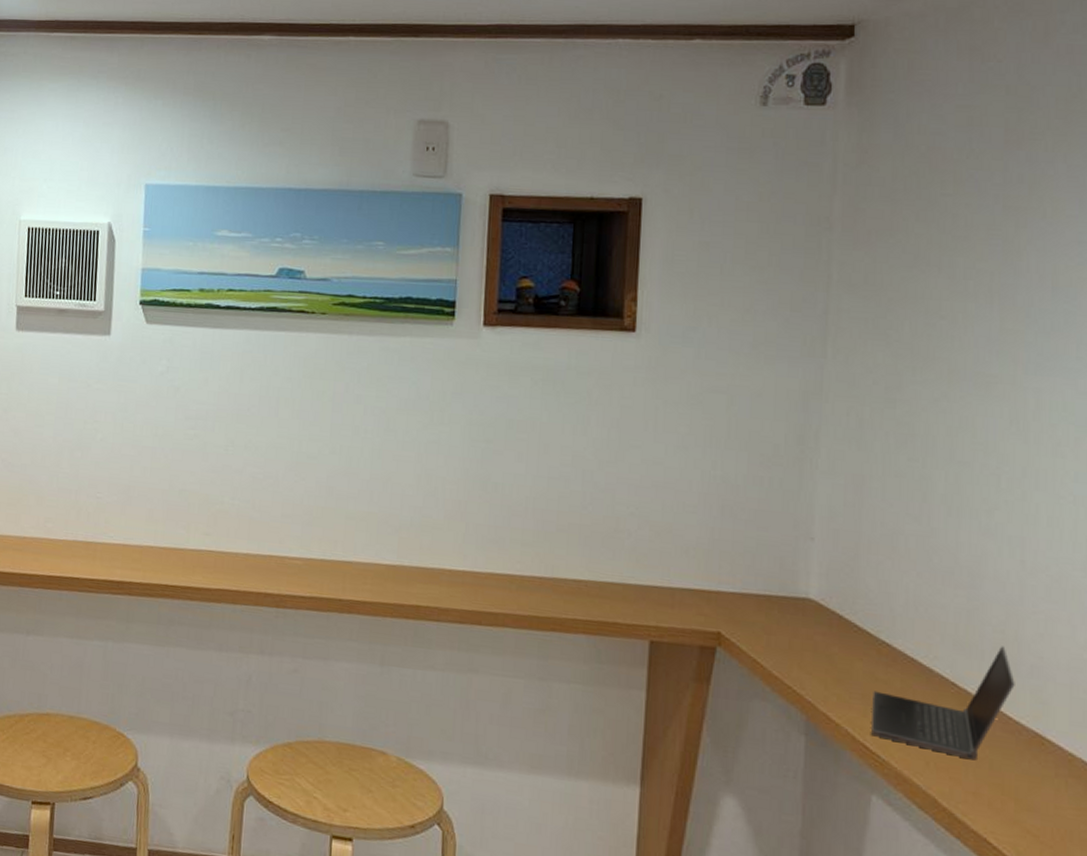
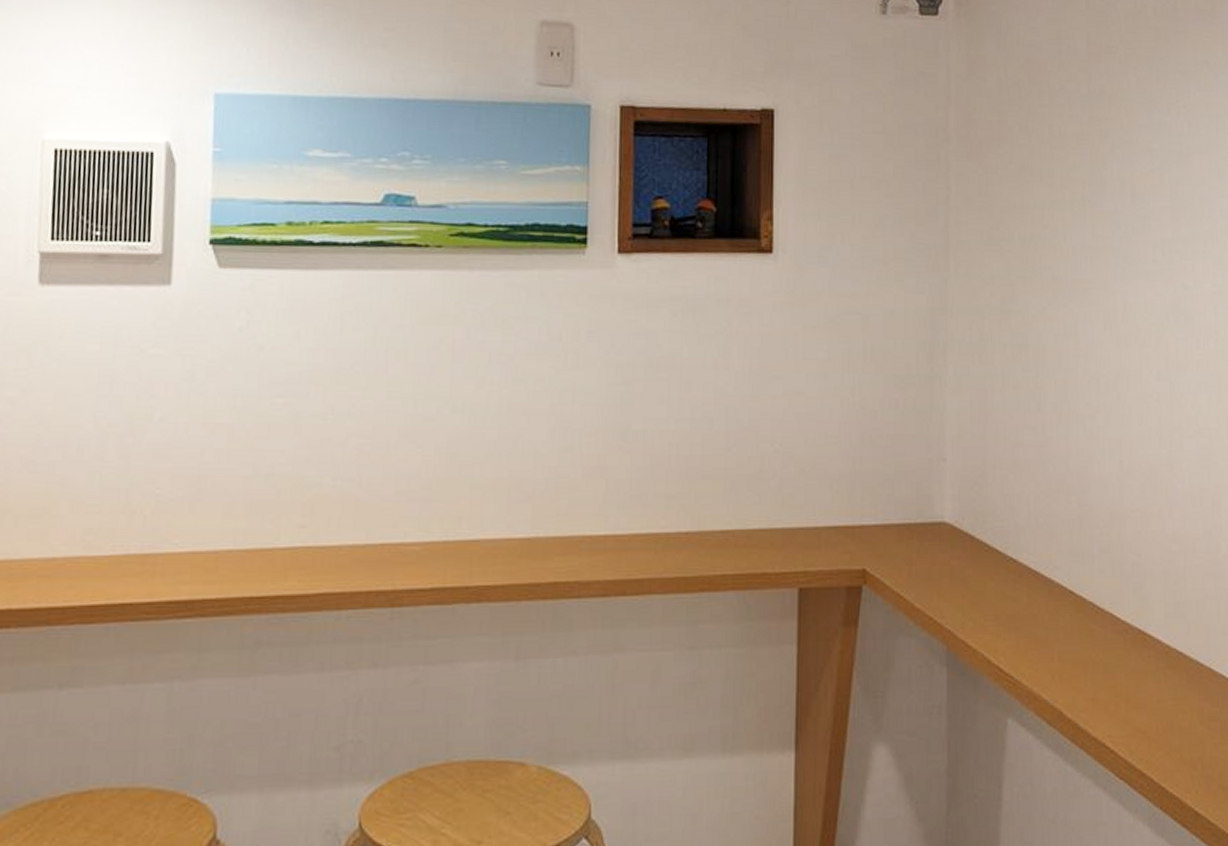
laptop computer: present [871,646,1015,761] -> none [1004,548,1121,666]

